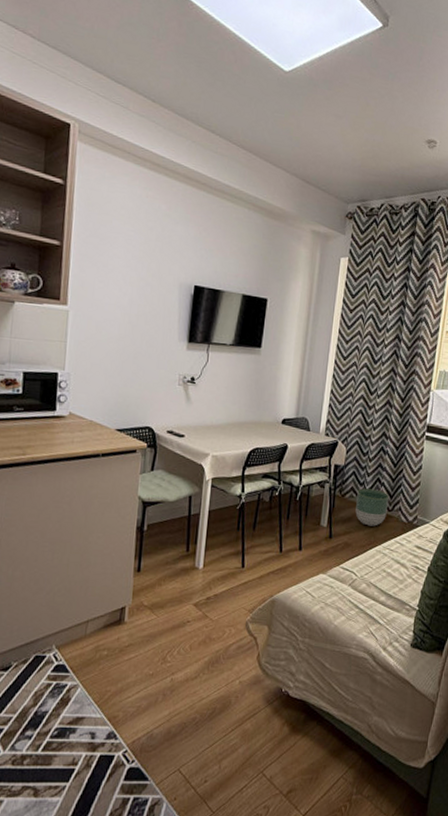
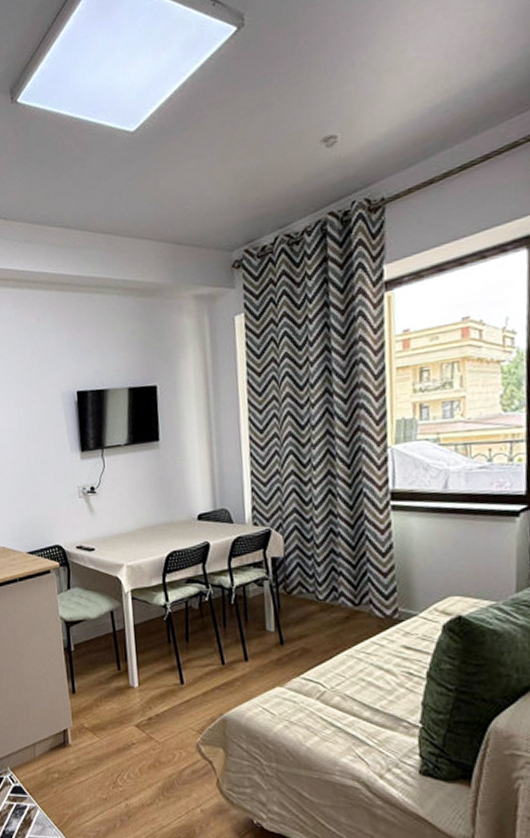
planter: present [355,488,390,526] -> none [307,581,353,626]

